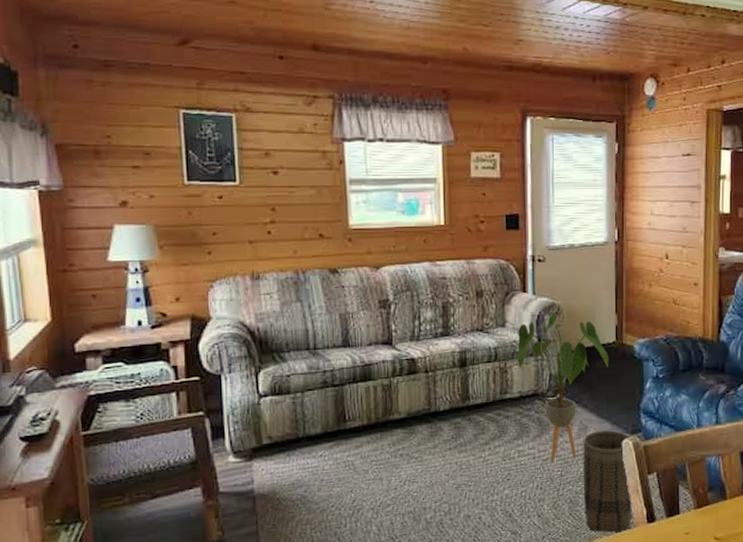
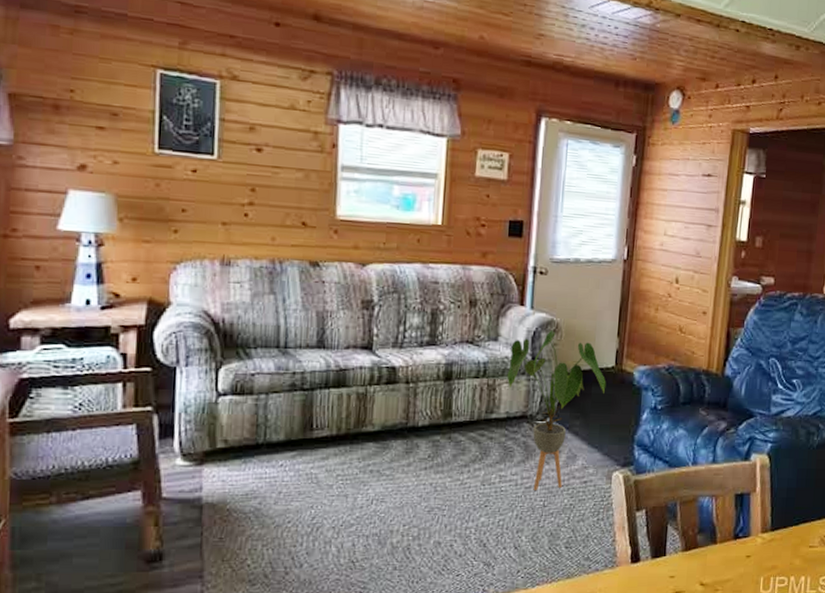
basket: present [583,430,633,533] -> none [565,461,621,572]

